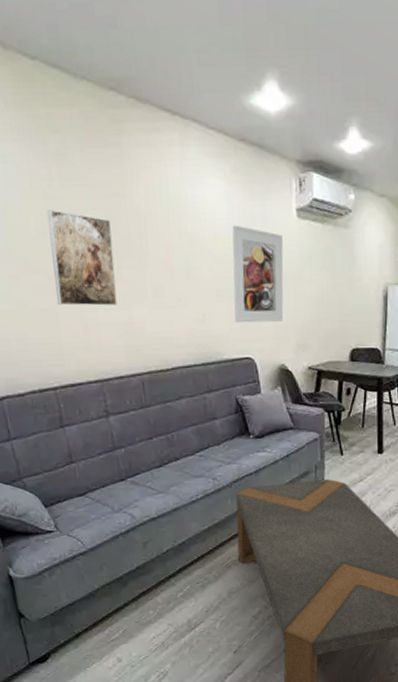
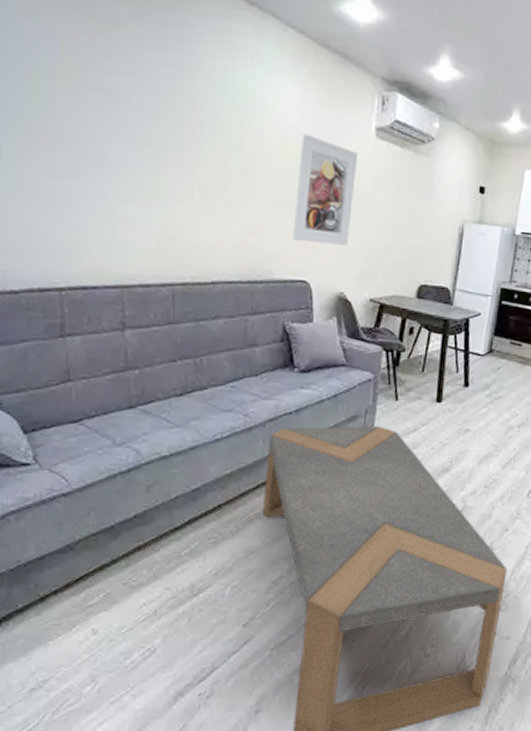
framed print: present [47,209,117,306] -> none [79,81,161,202]

